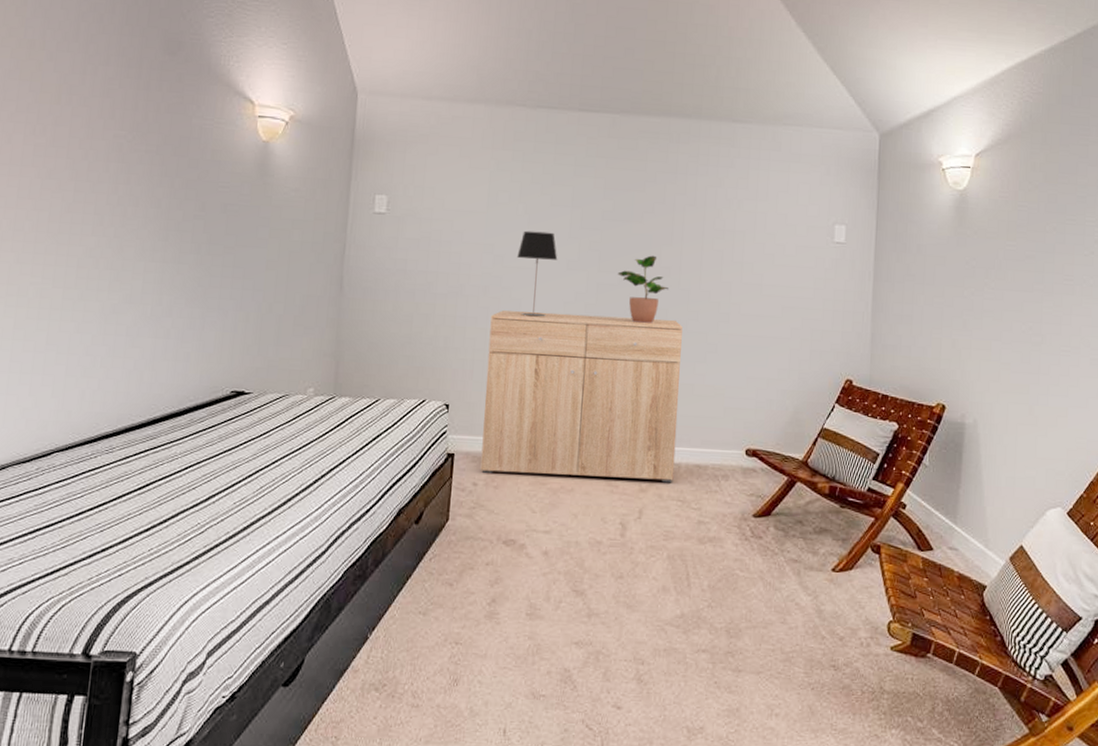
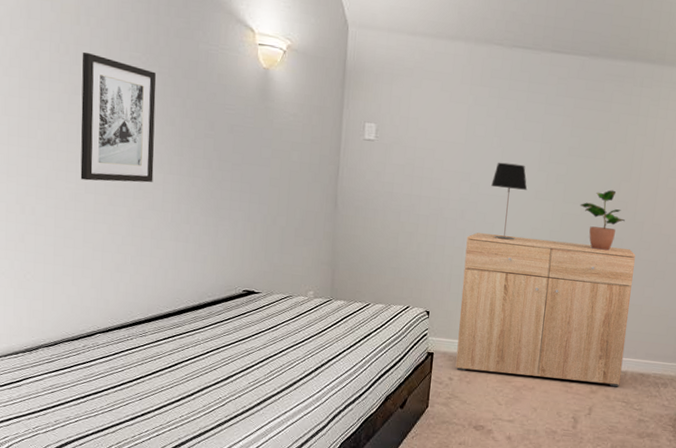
wall art: none [48,132,142,274] -> present [80,51,156,183]

